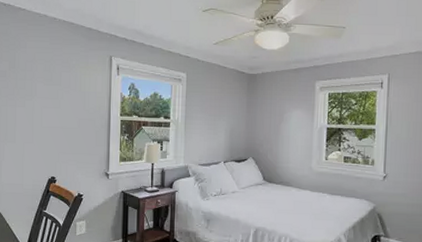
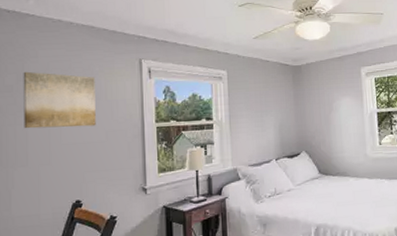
wall art: none [13,60,72,114] -> present [23,71,96,129]

